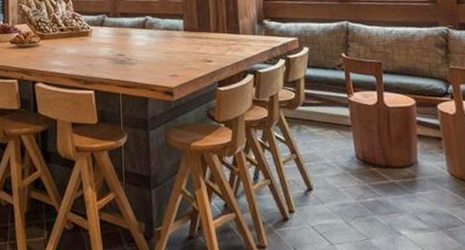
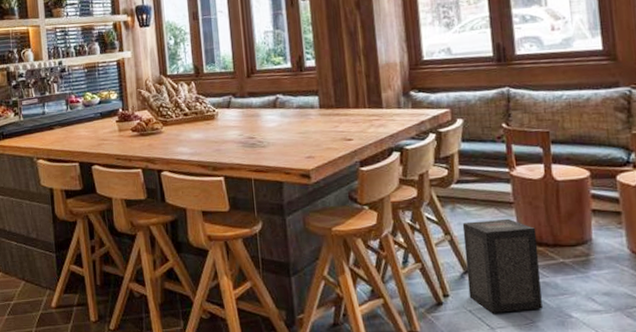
speaker: none [307,140,376,229] -> present [462,218,542,313]

